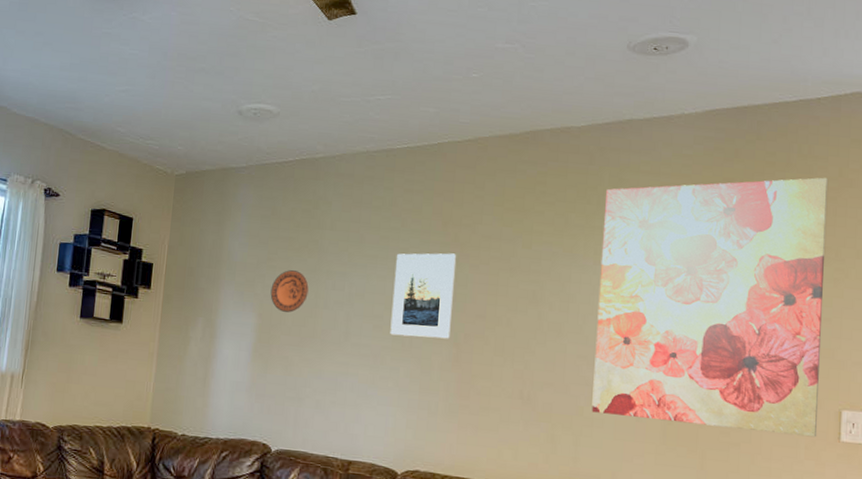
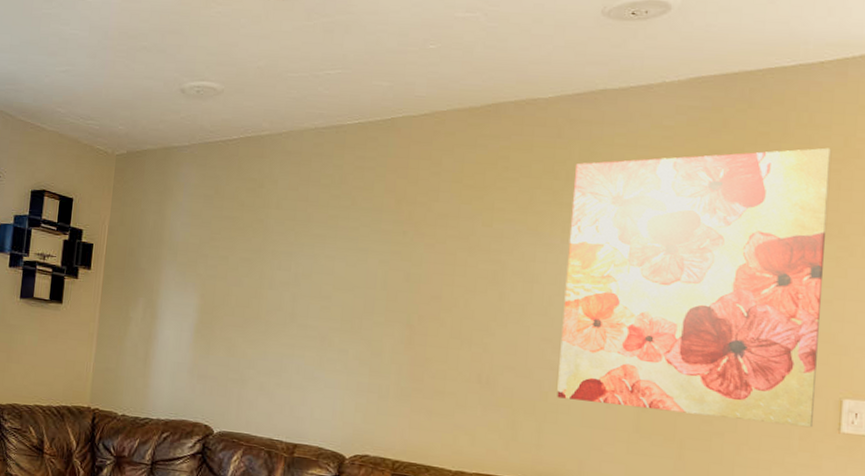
decorative plate: present [270,270,309,313] -> none [213,250,253,293]
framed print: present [390,253,456,339] -> none [338,232,410,321]

